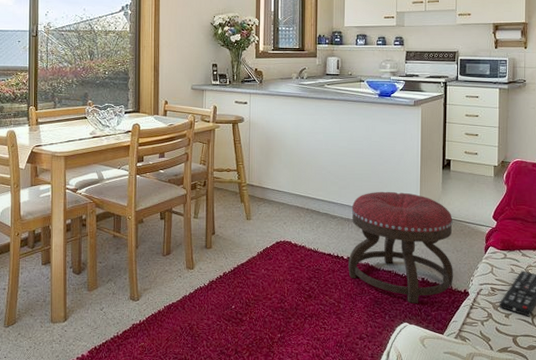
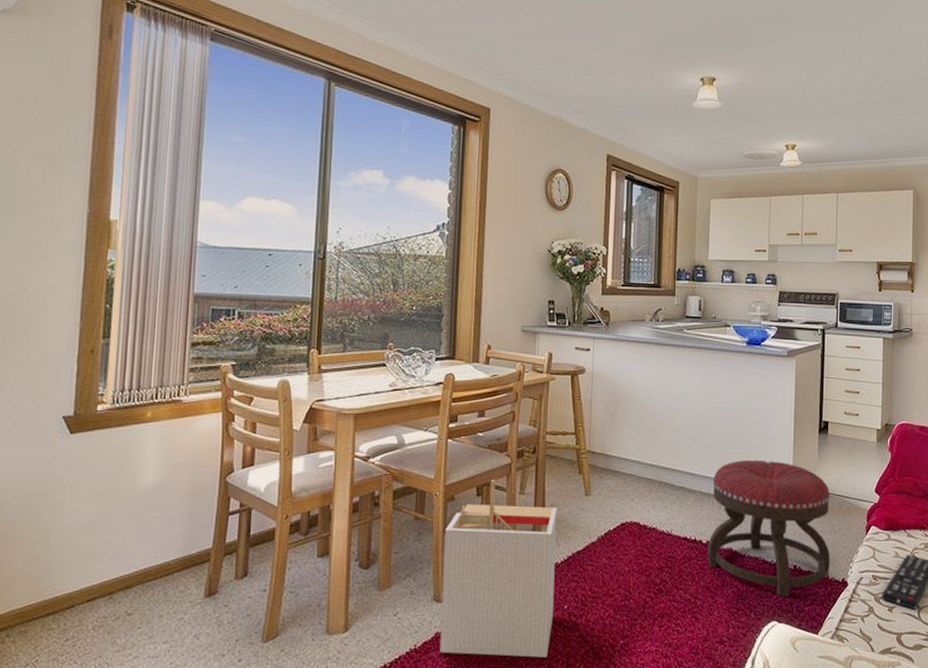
storage bin: none [136,206,224,345] -> present [439,479,557,658]

